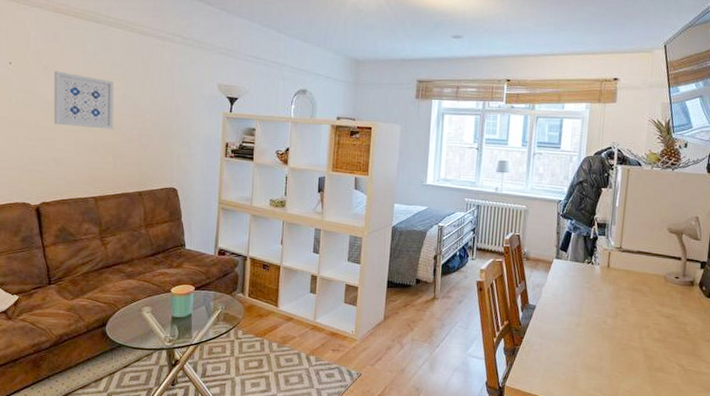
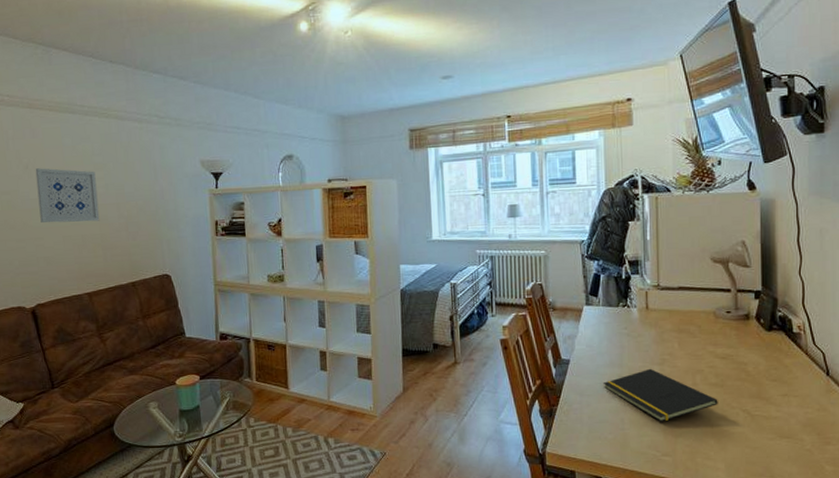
notepad: none [562,320,659,368] -> present [602,368,718,422]

